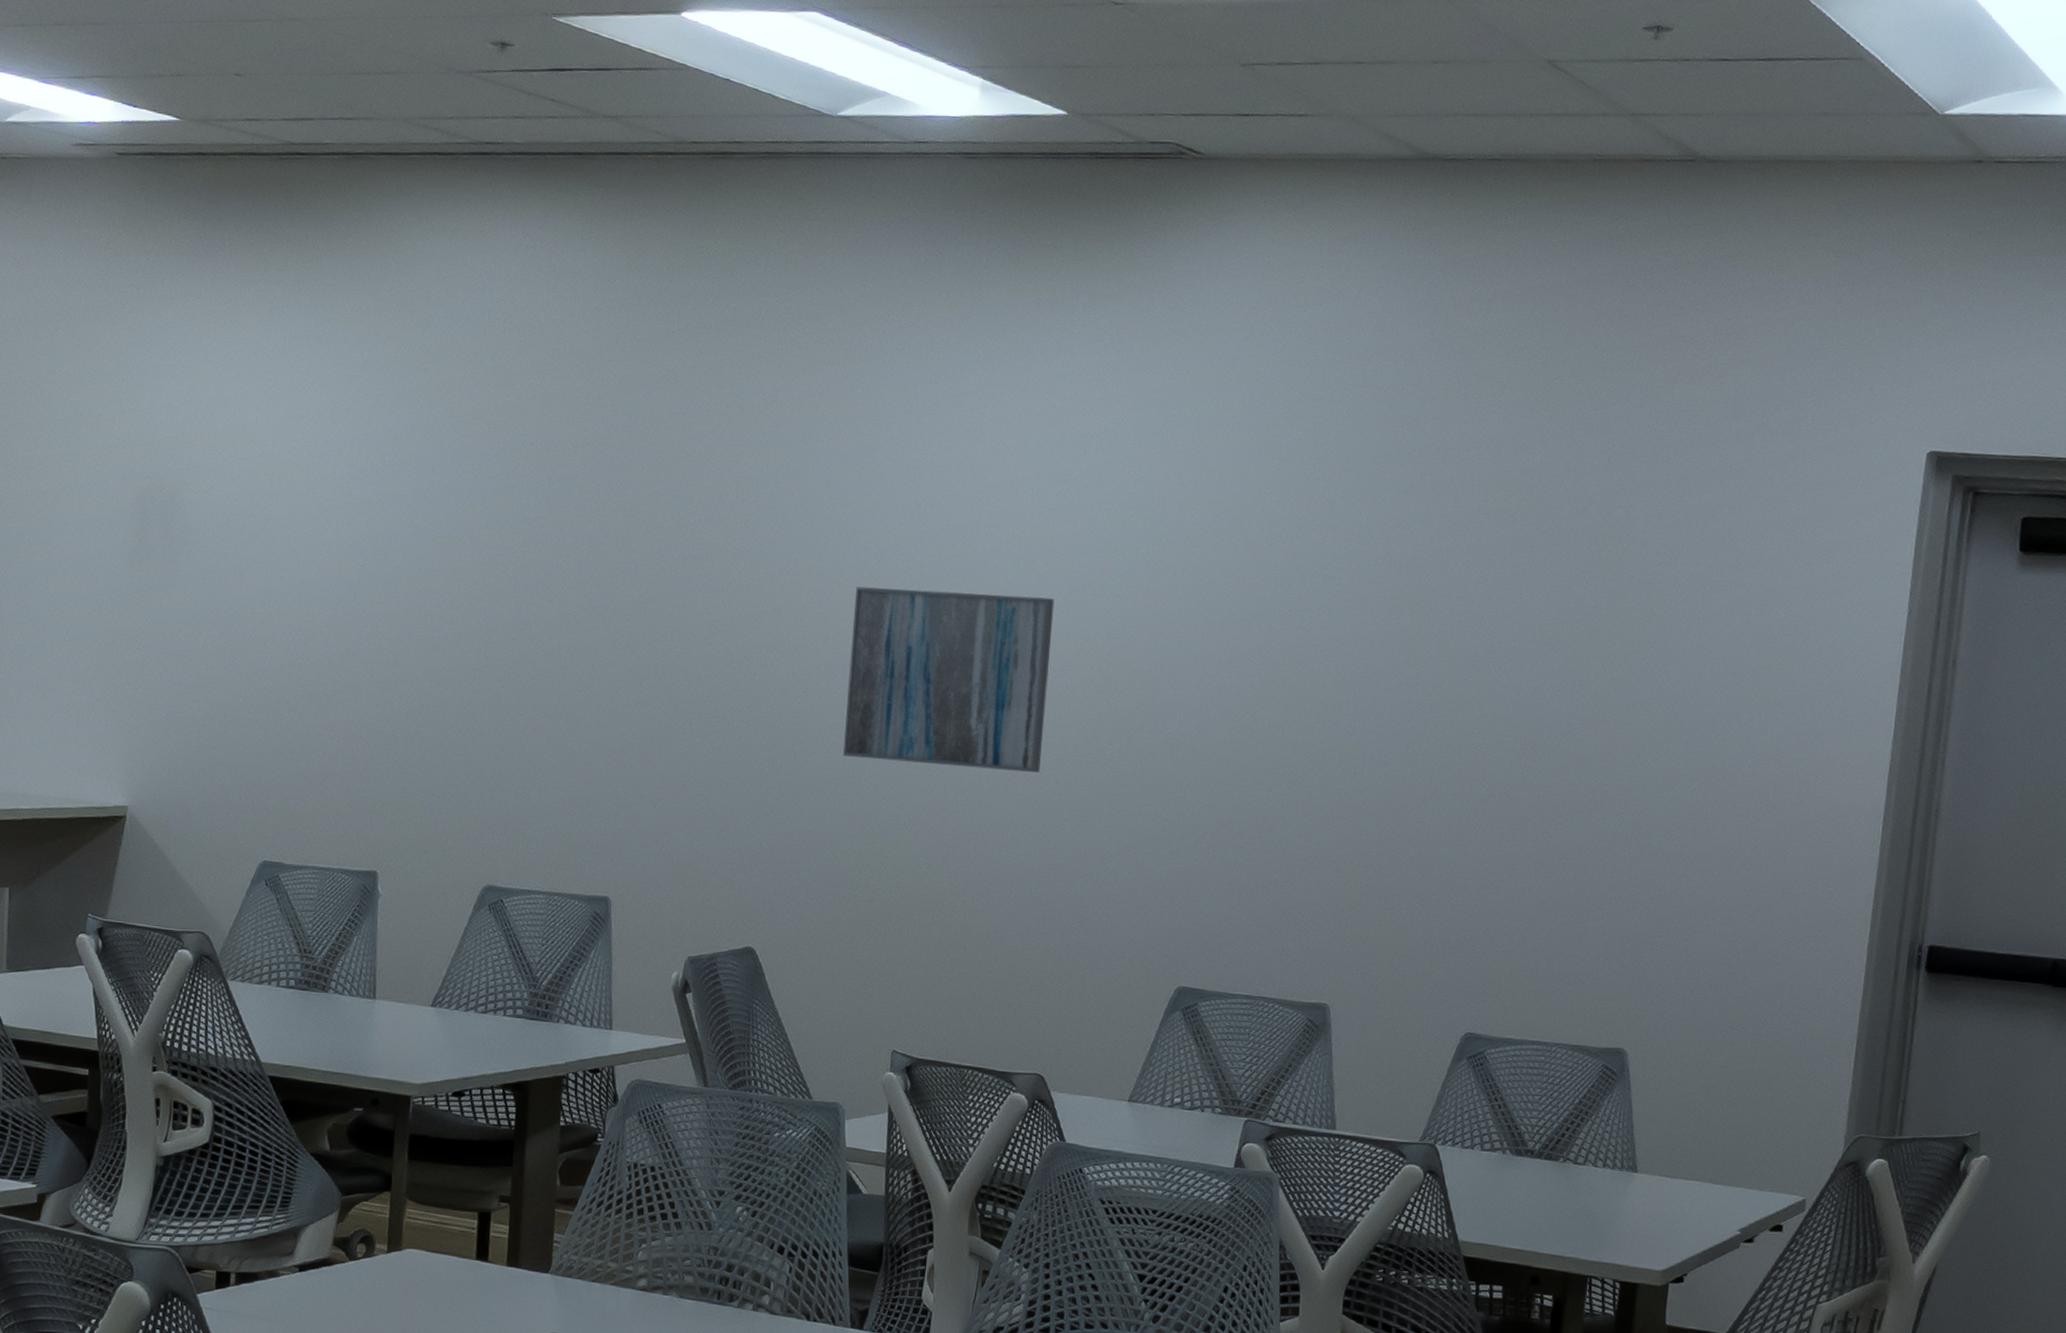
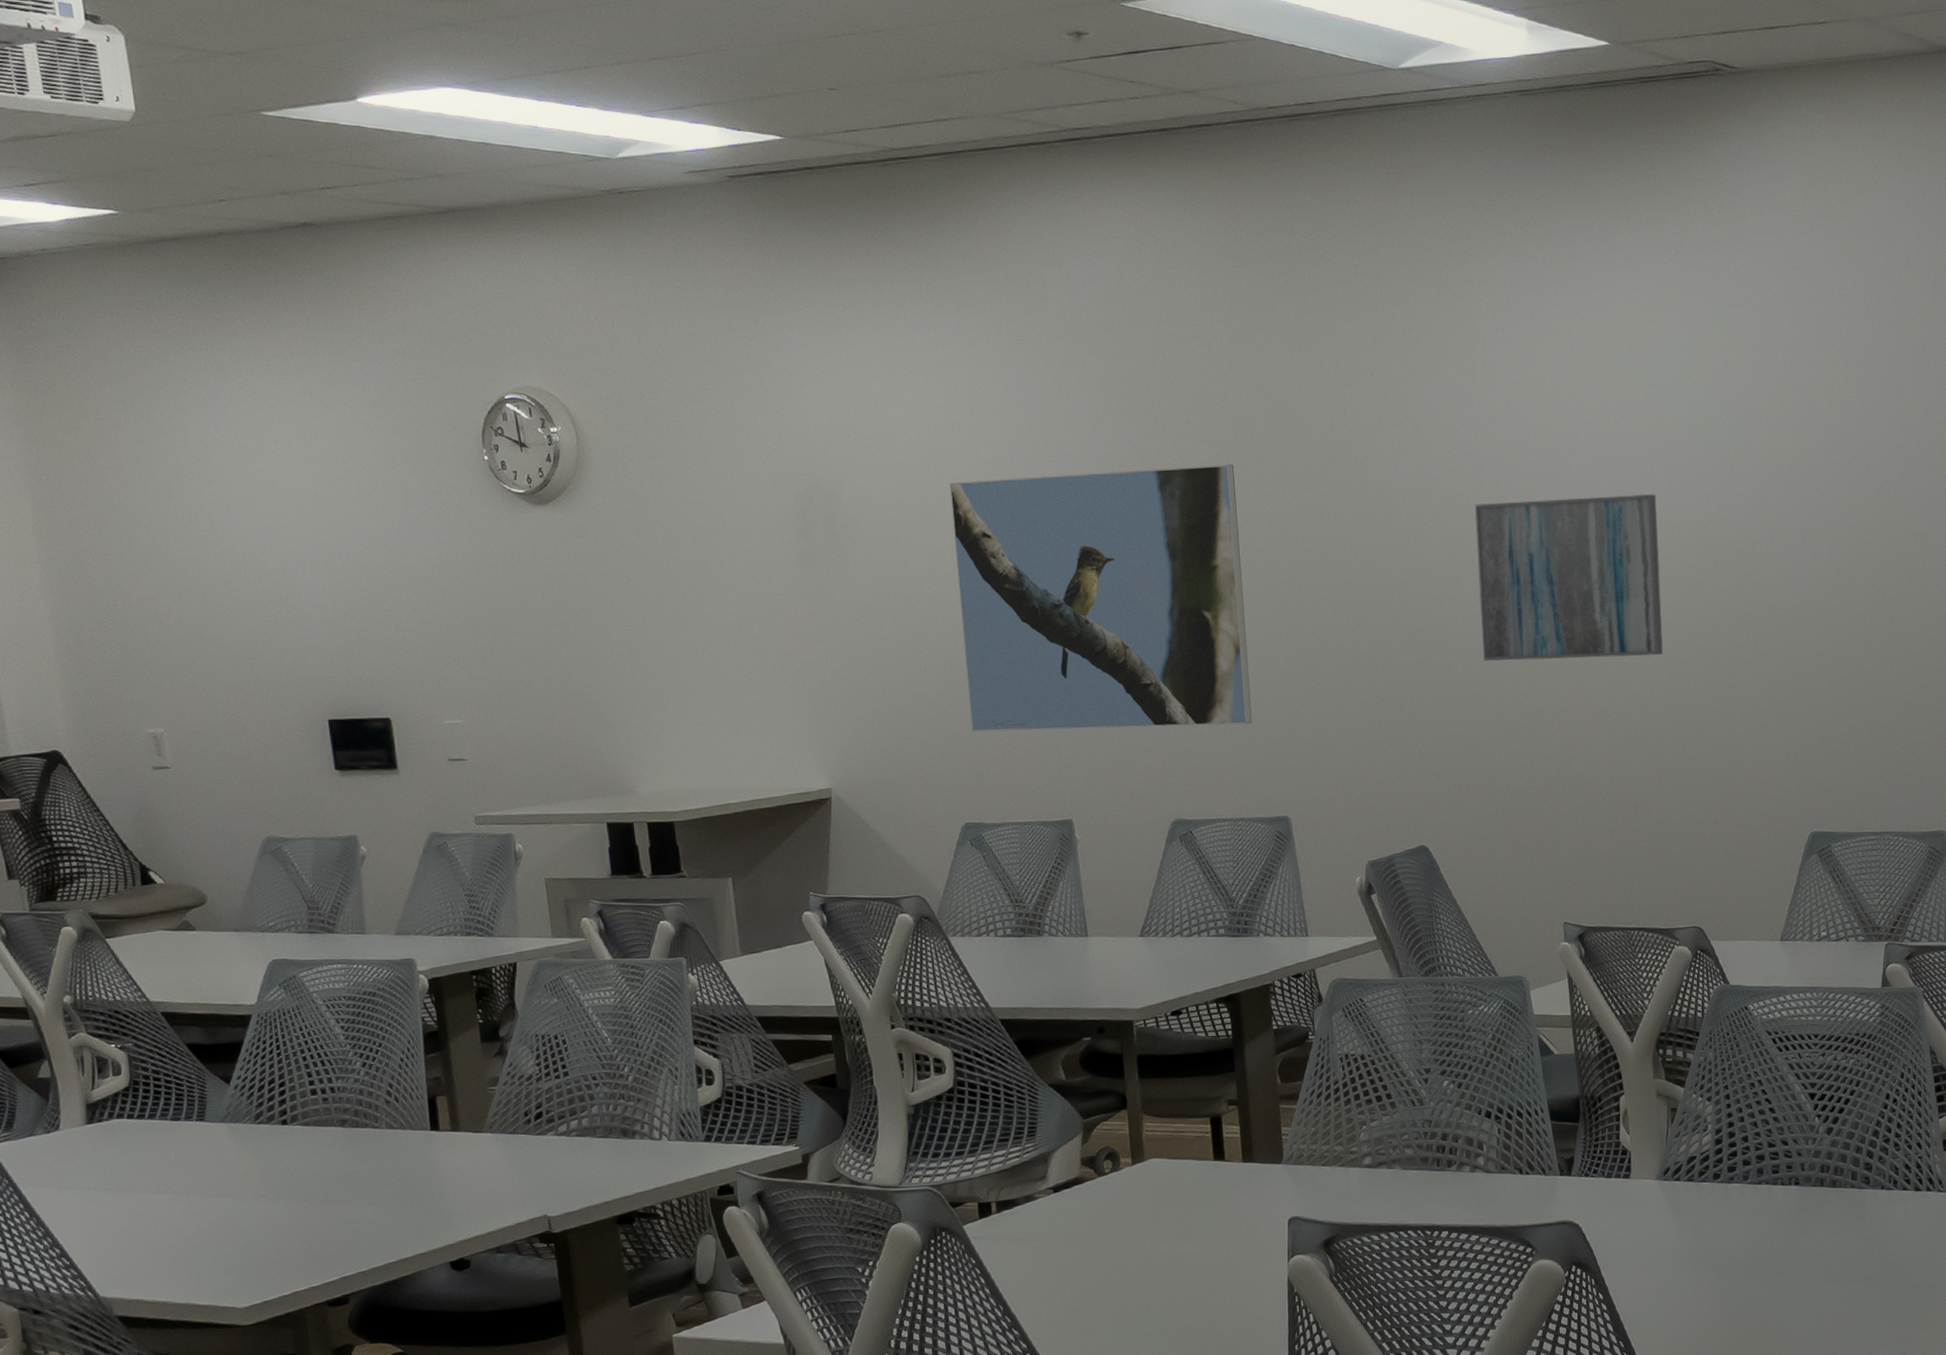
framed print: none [284,498,603,793] -> present [949,465,1253,732]

